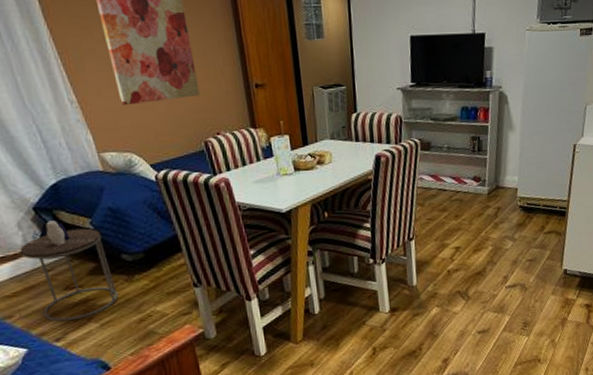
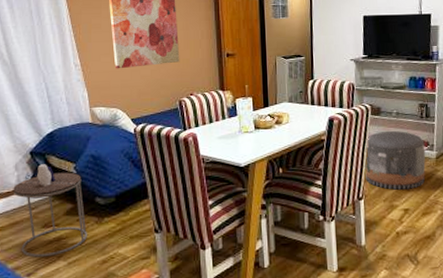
pouf: none [414,166,478,229] -> present [364,130,426,190]

